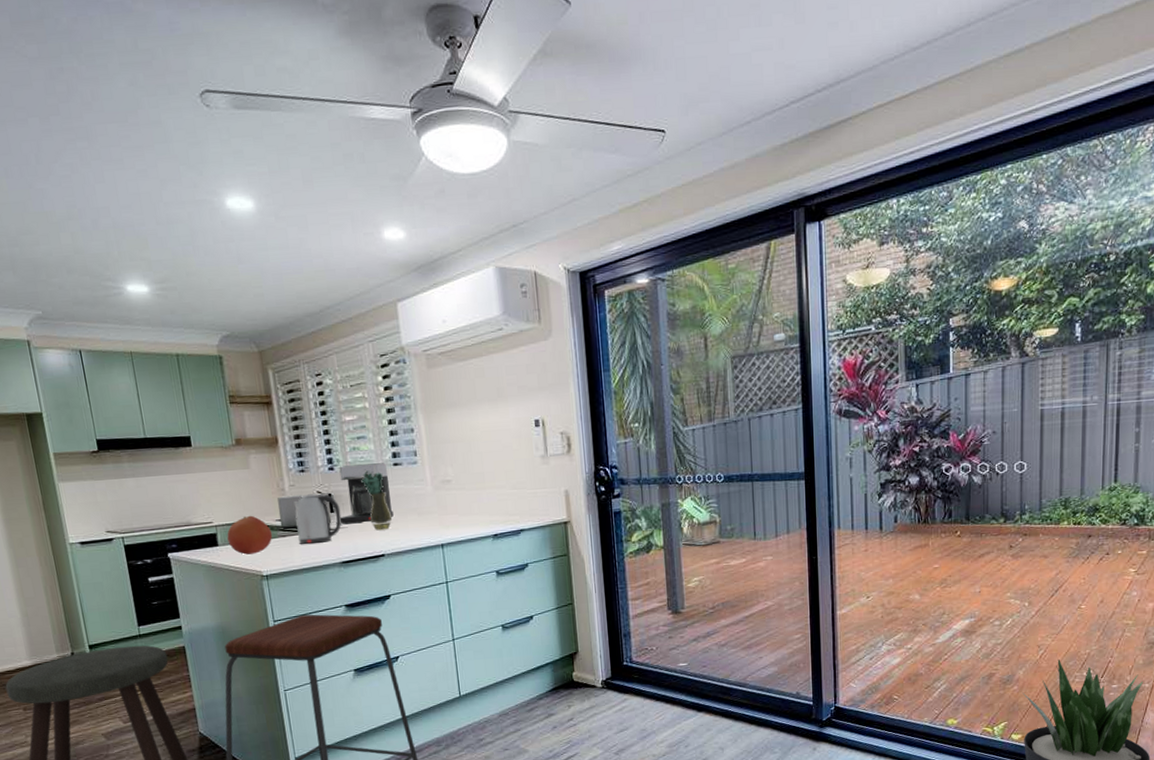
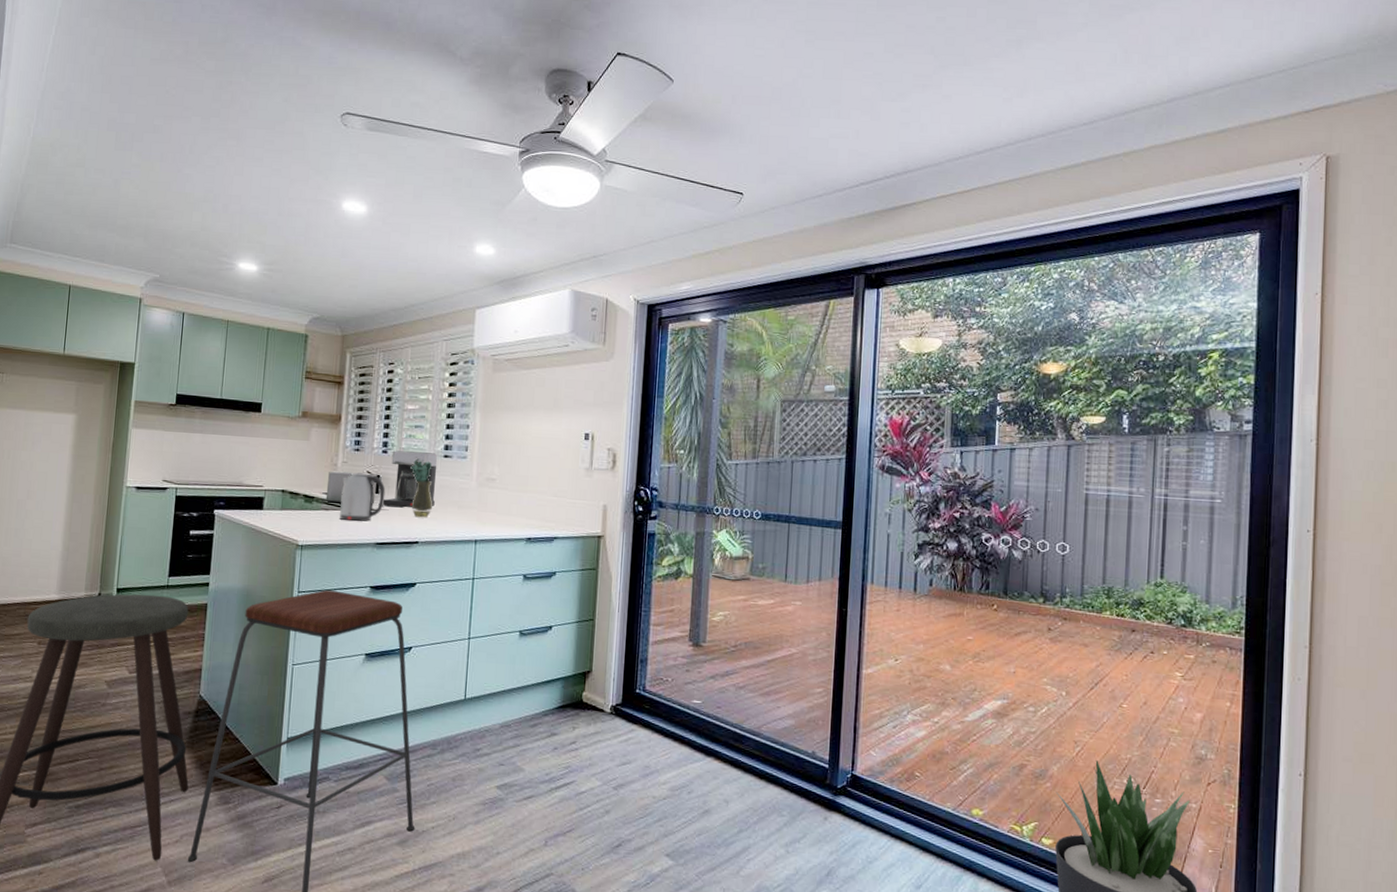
fruit: present [227,515,273,556] -> none [273,484,317,523]

